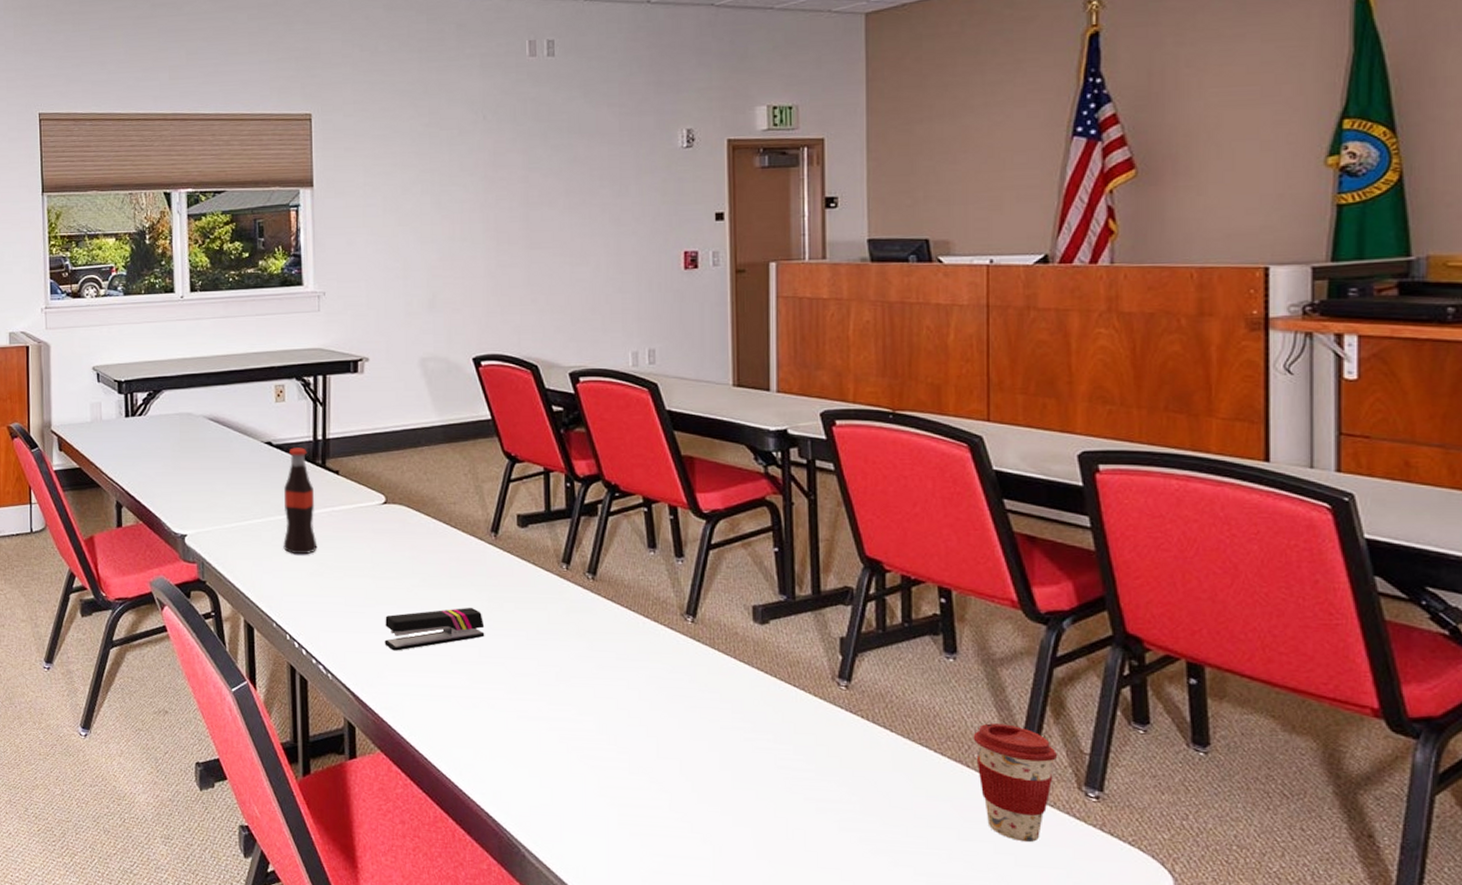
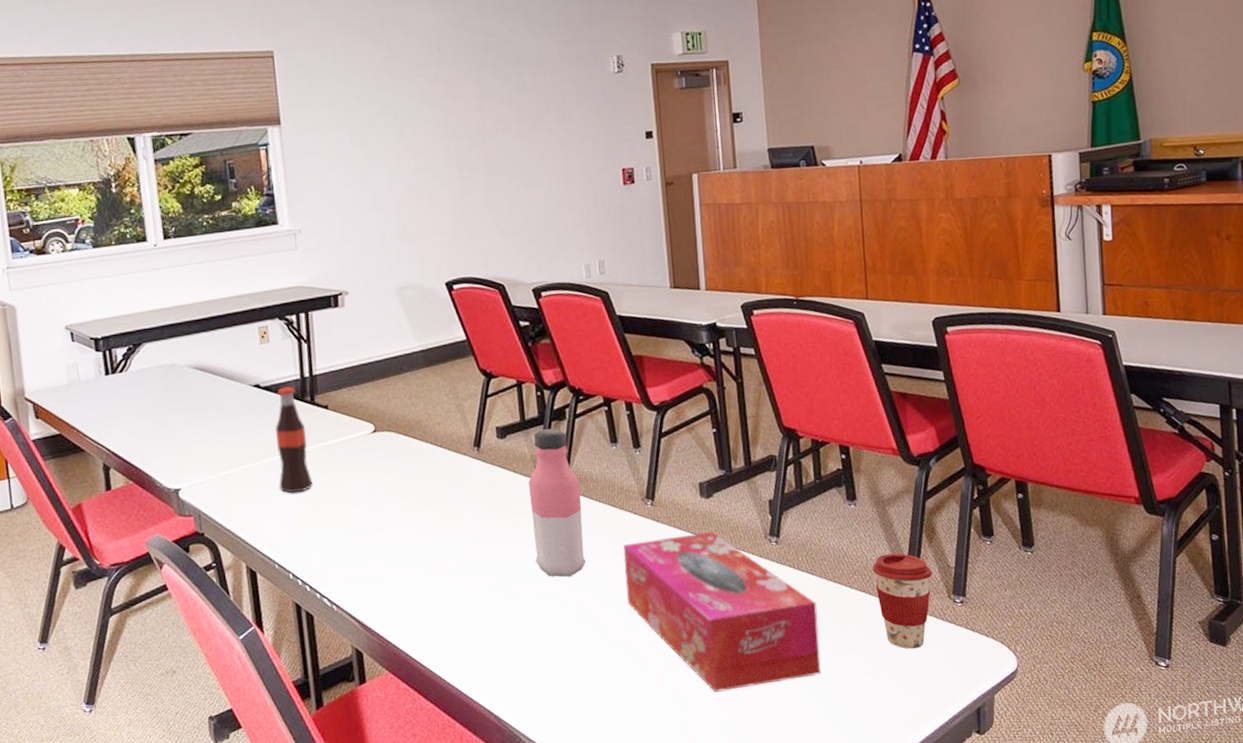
stapler: present [384,607,485,651] -> none [383,520,476,573]
water bottle: none [550,523,610,686] -> present [529,428,587,577]
tissue box: none [654,660,895,849] -> present [623,531,821,692]

